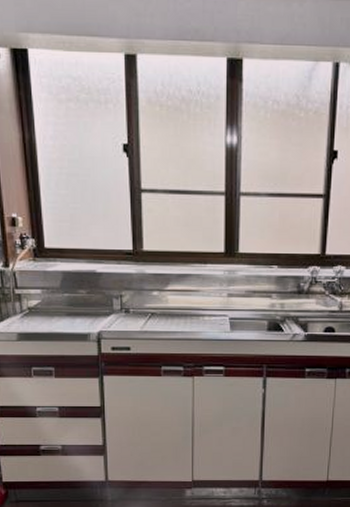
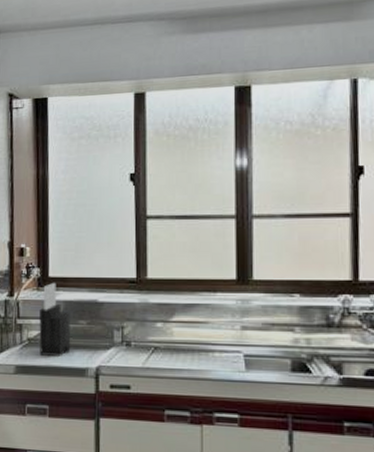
knife block: none [38,254,72,323] -> present [39,283,71,356]

